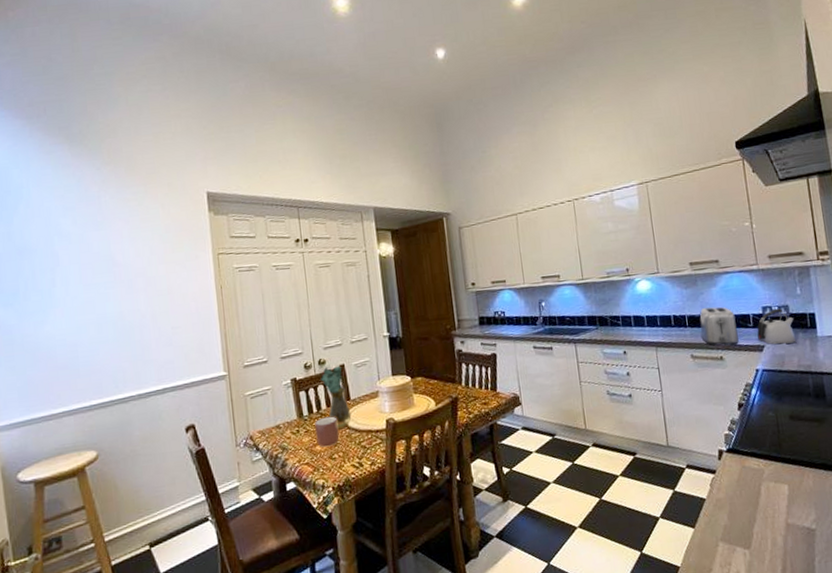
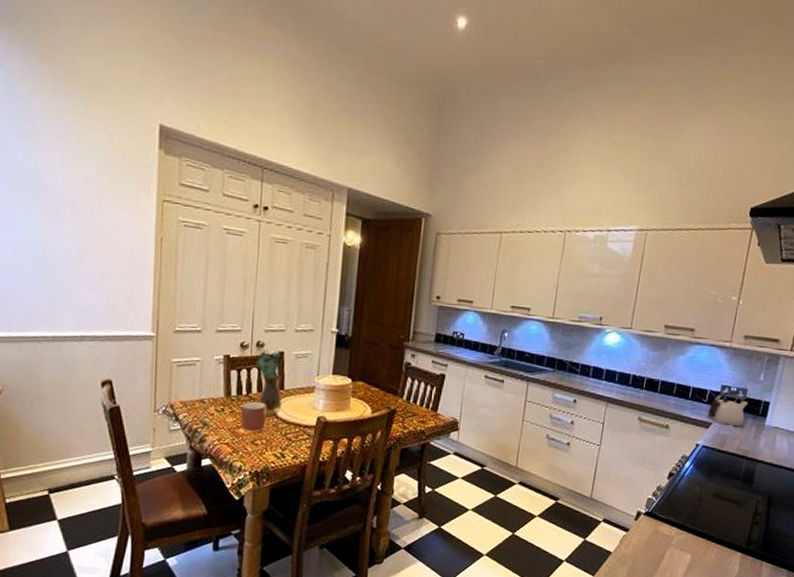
toaster: present [700,306,739,347] -> none [653,374,693,418]

